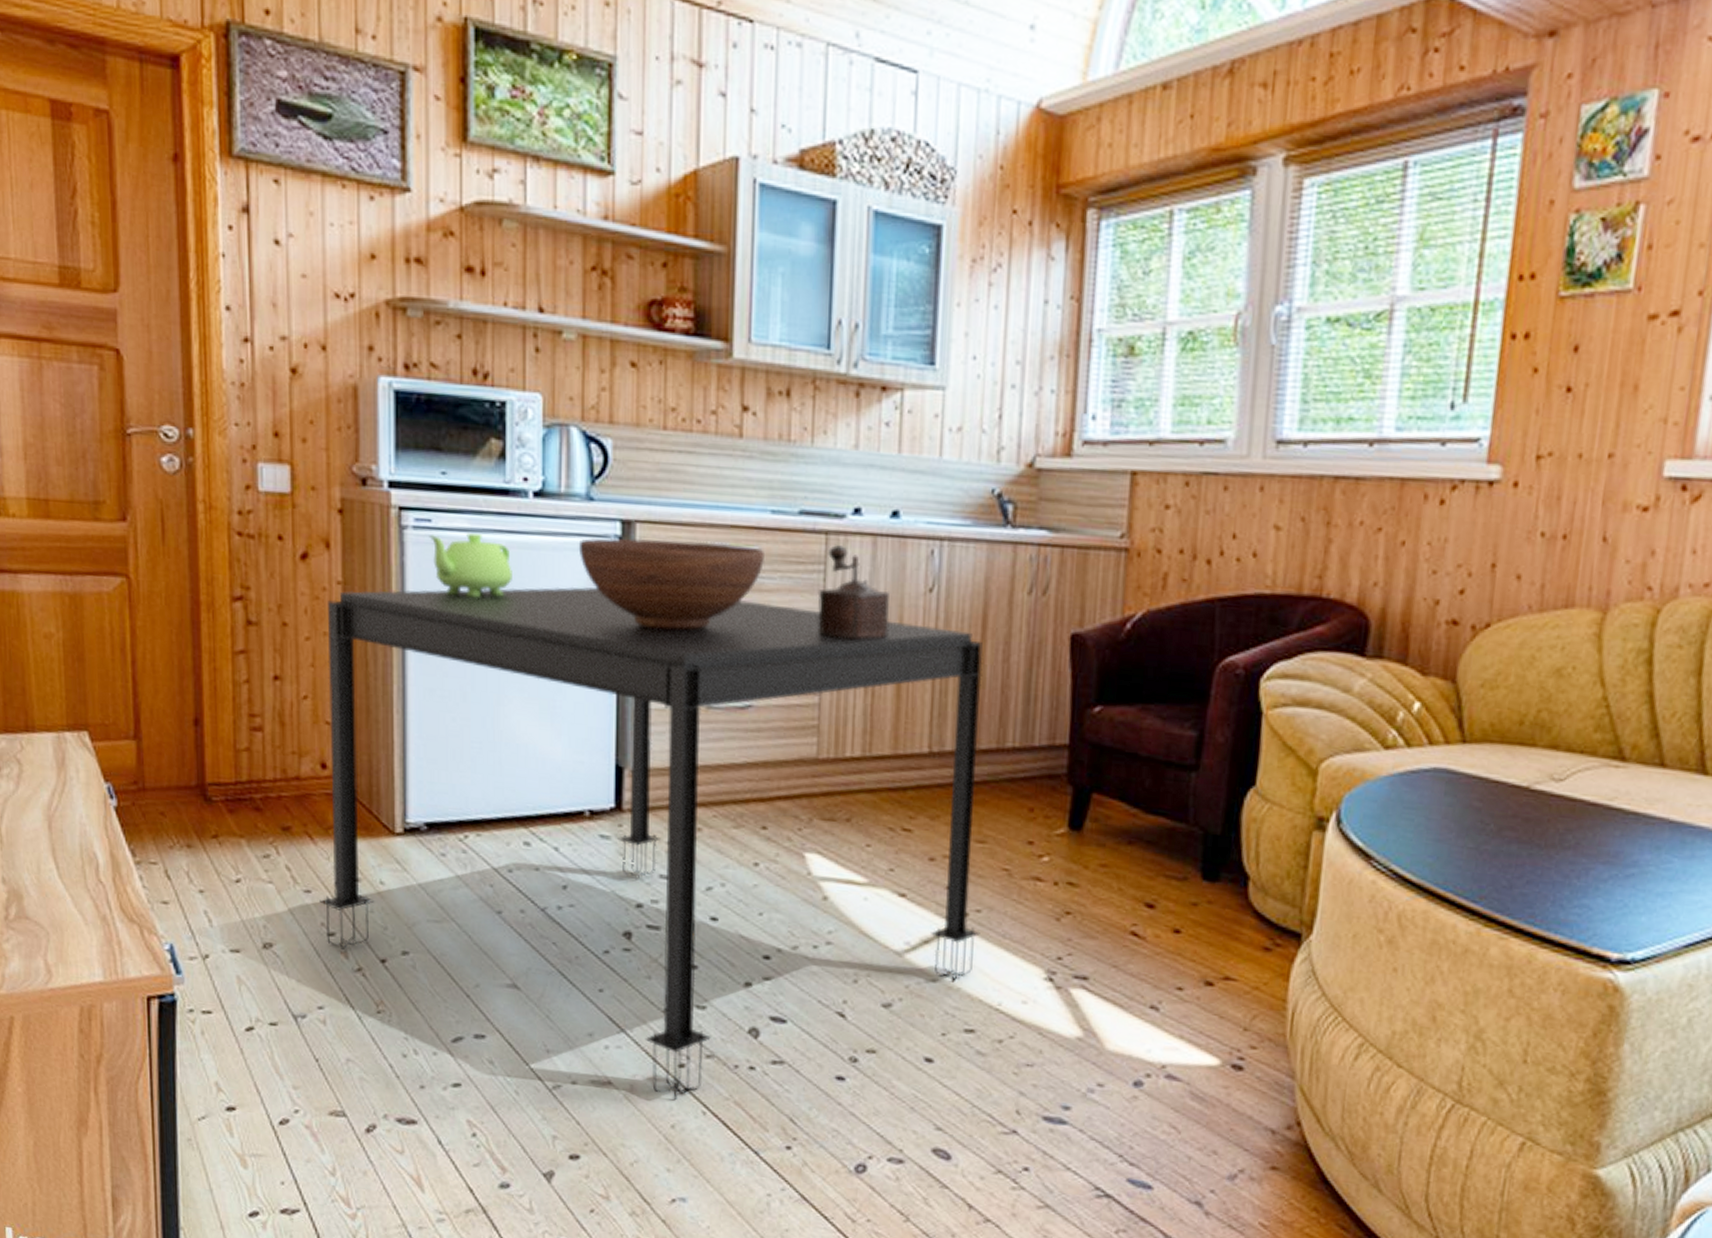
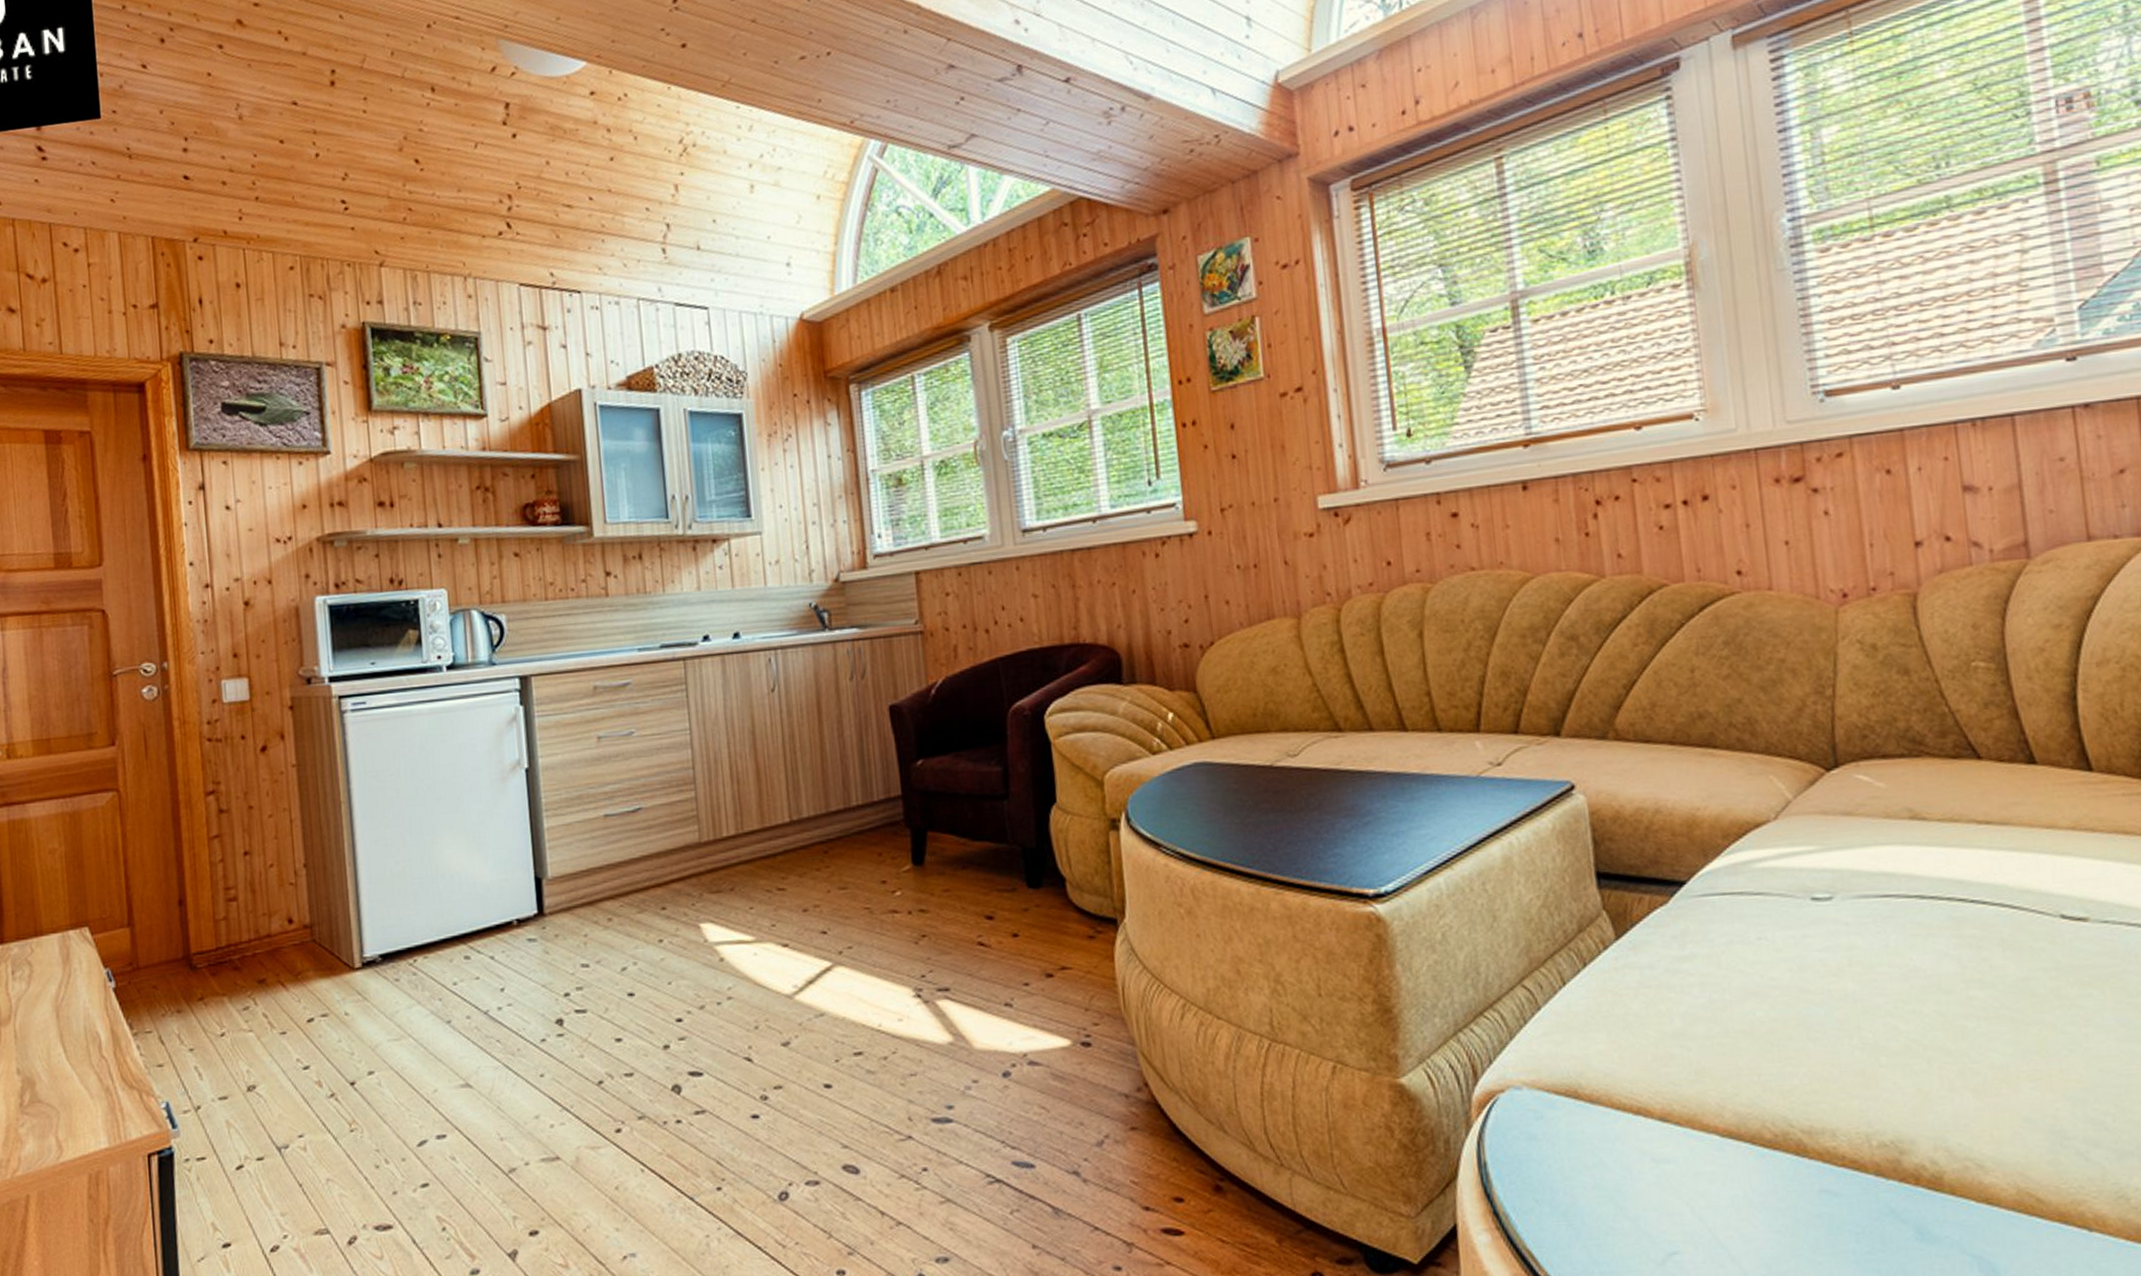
dining table: present [320,586,983,1100] -> none [285,718,855,1163]
teapot: present [429,532,512,598] -> none [365,707,436,760]
fruit bowl: present [578,537,764,631] -> none [486,679,637,759]
pepper mill: present [817,545,889,641] -> none [683,667,745,742]

